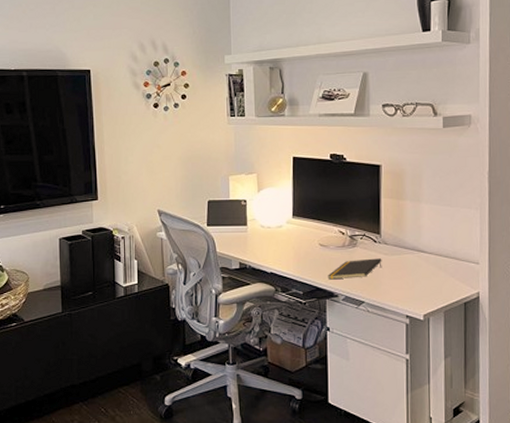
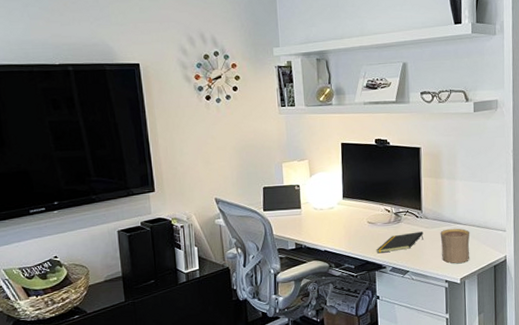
cup: none [401,257,437,297] -> present [440,228,470,264]

